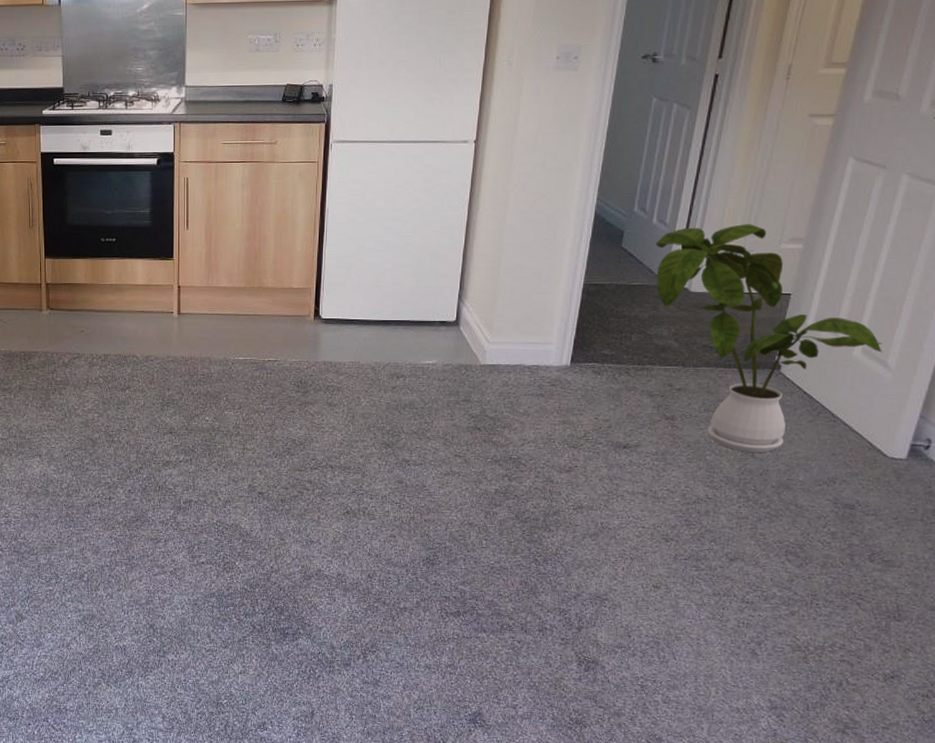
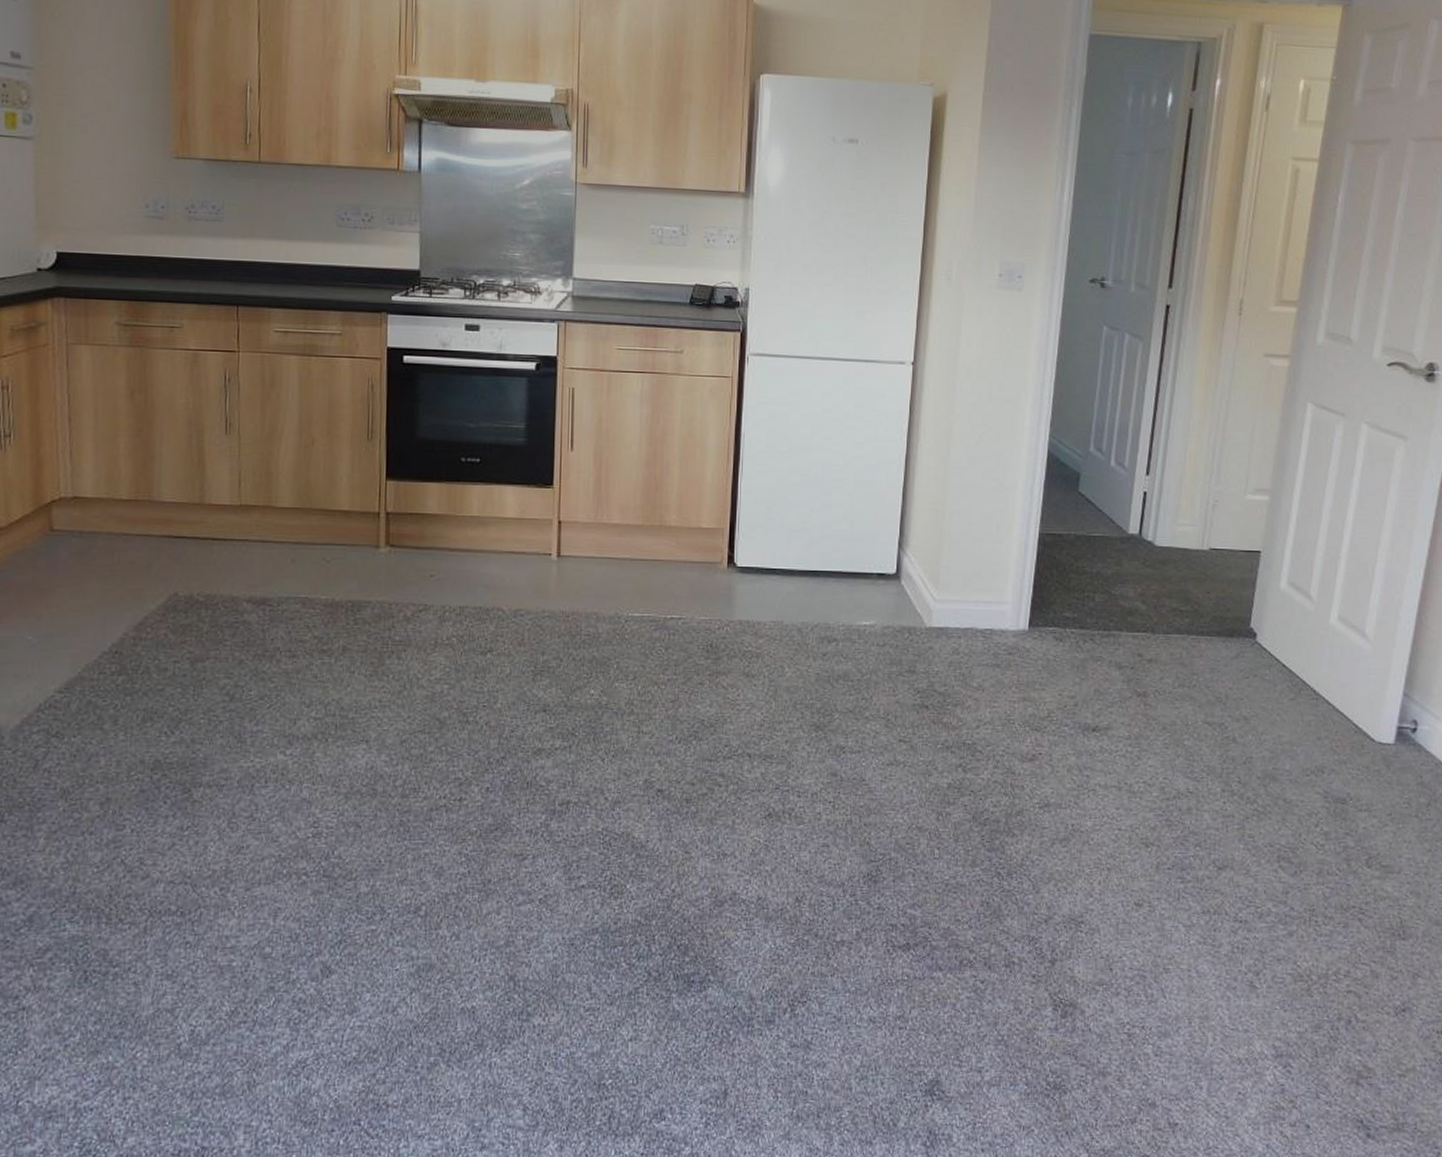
house plant: present [655,224,883,453] -> none [1115,471,1360,737]

